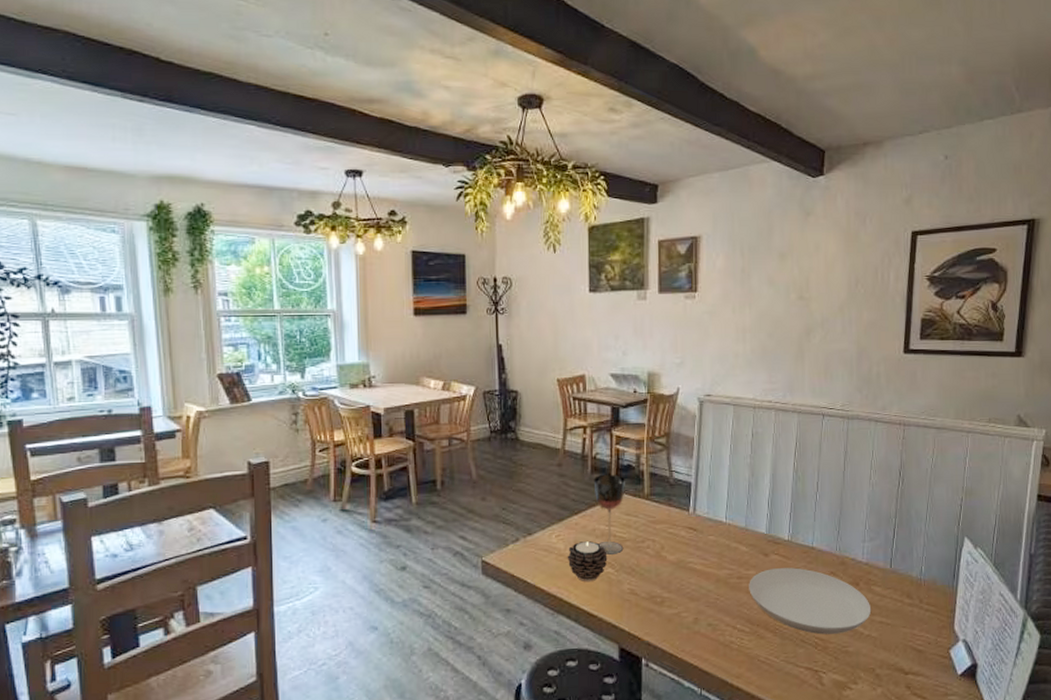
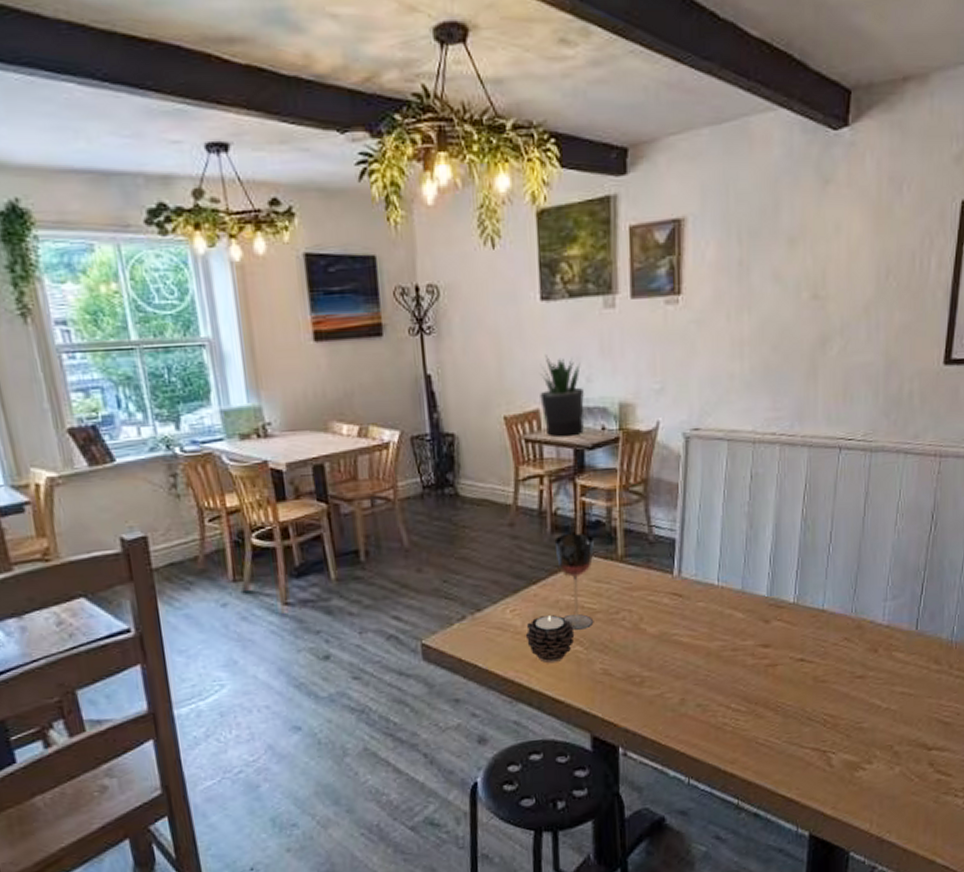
planter: none [586,333,620,397] -> present [540,355,584,438]
saucer: present [749,567,872,635] -> none [746,635,892,711]

